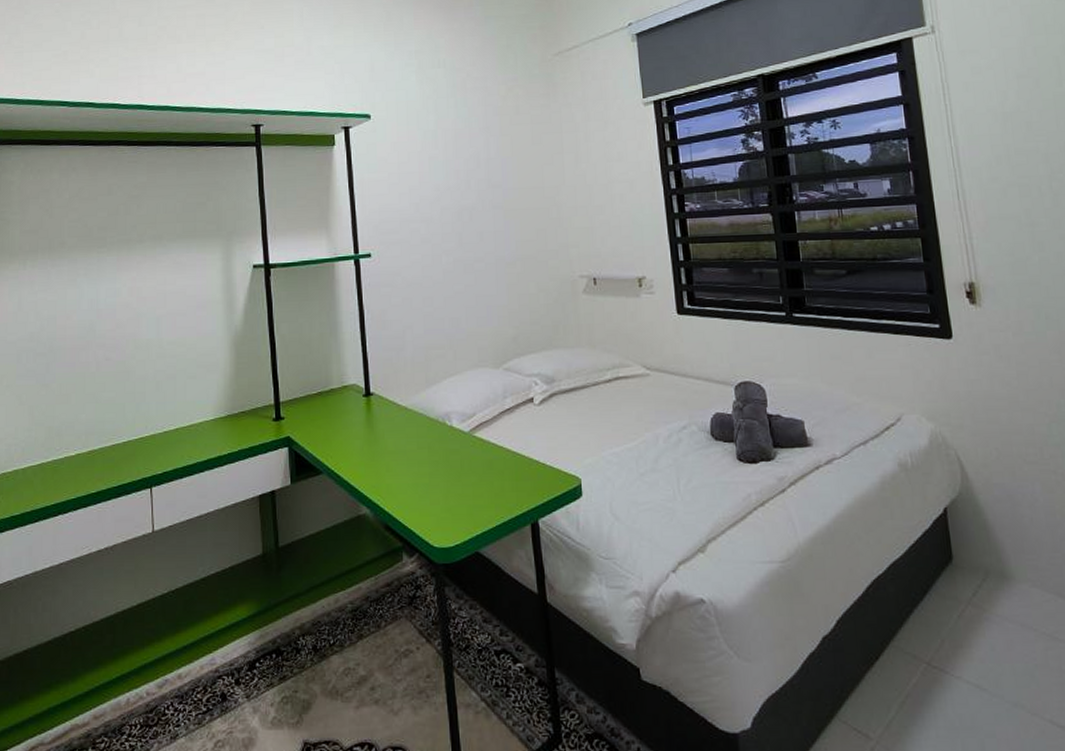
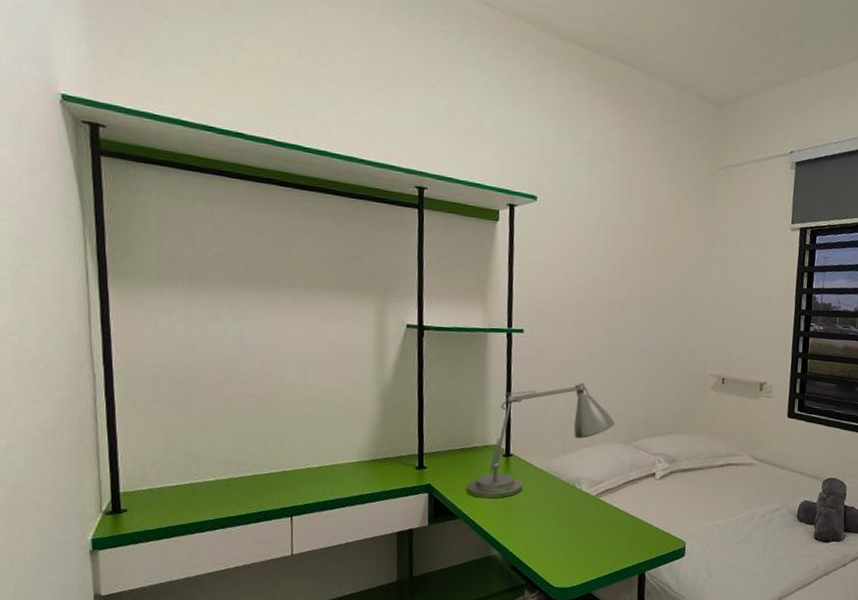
desk lamp: none [328,303,480,447] -> present [466,382,615,499]

